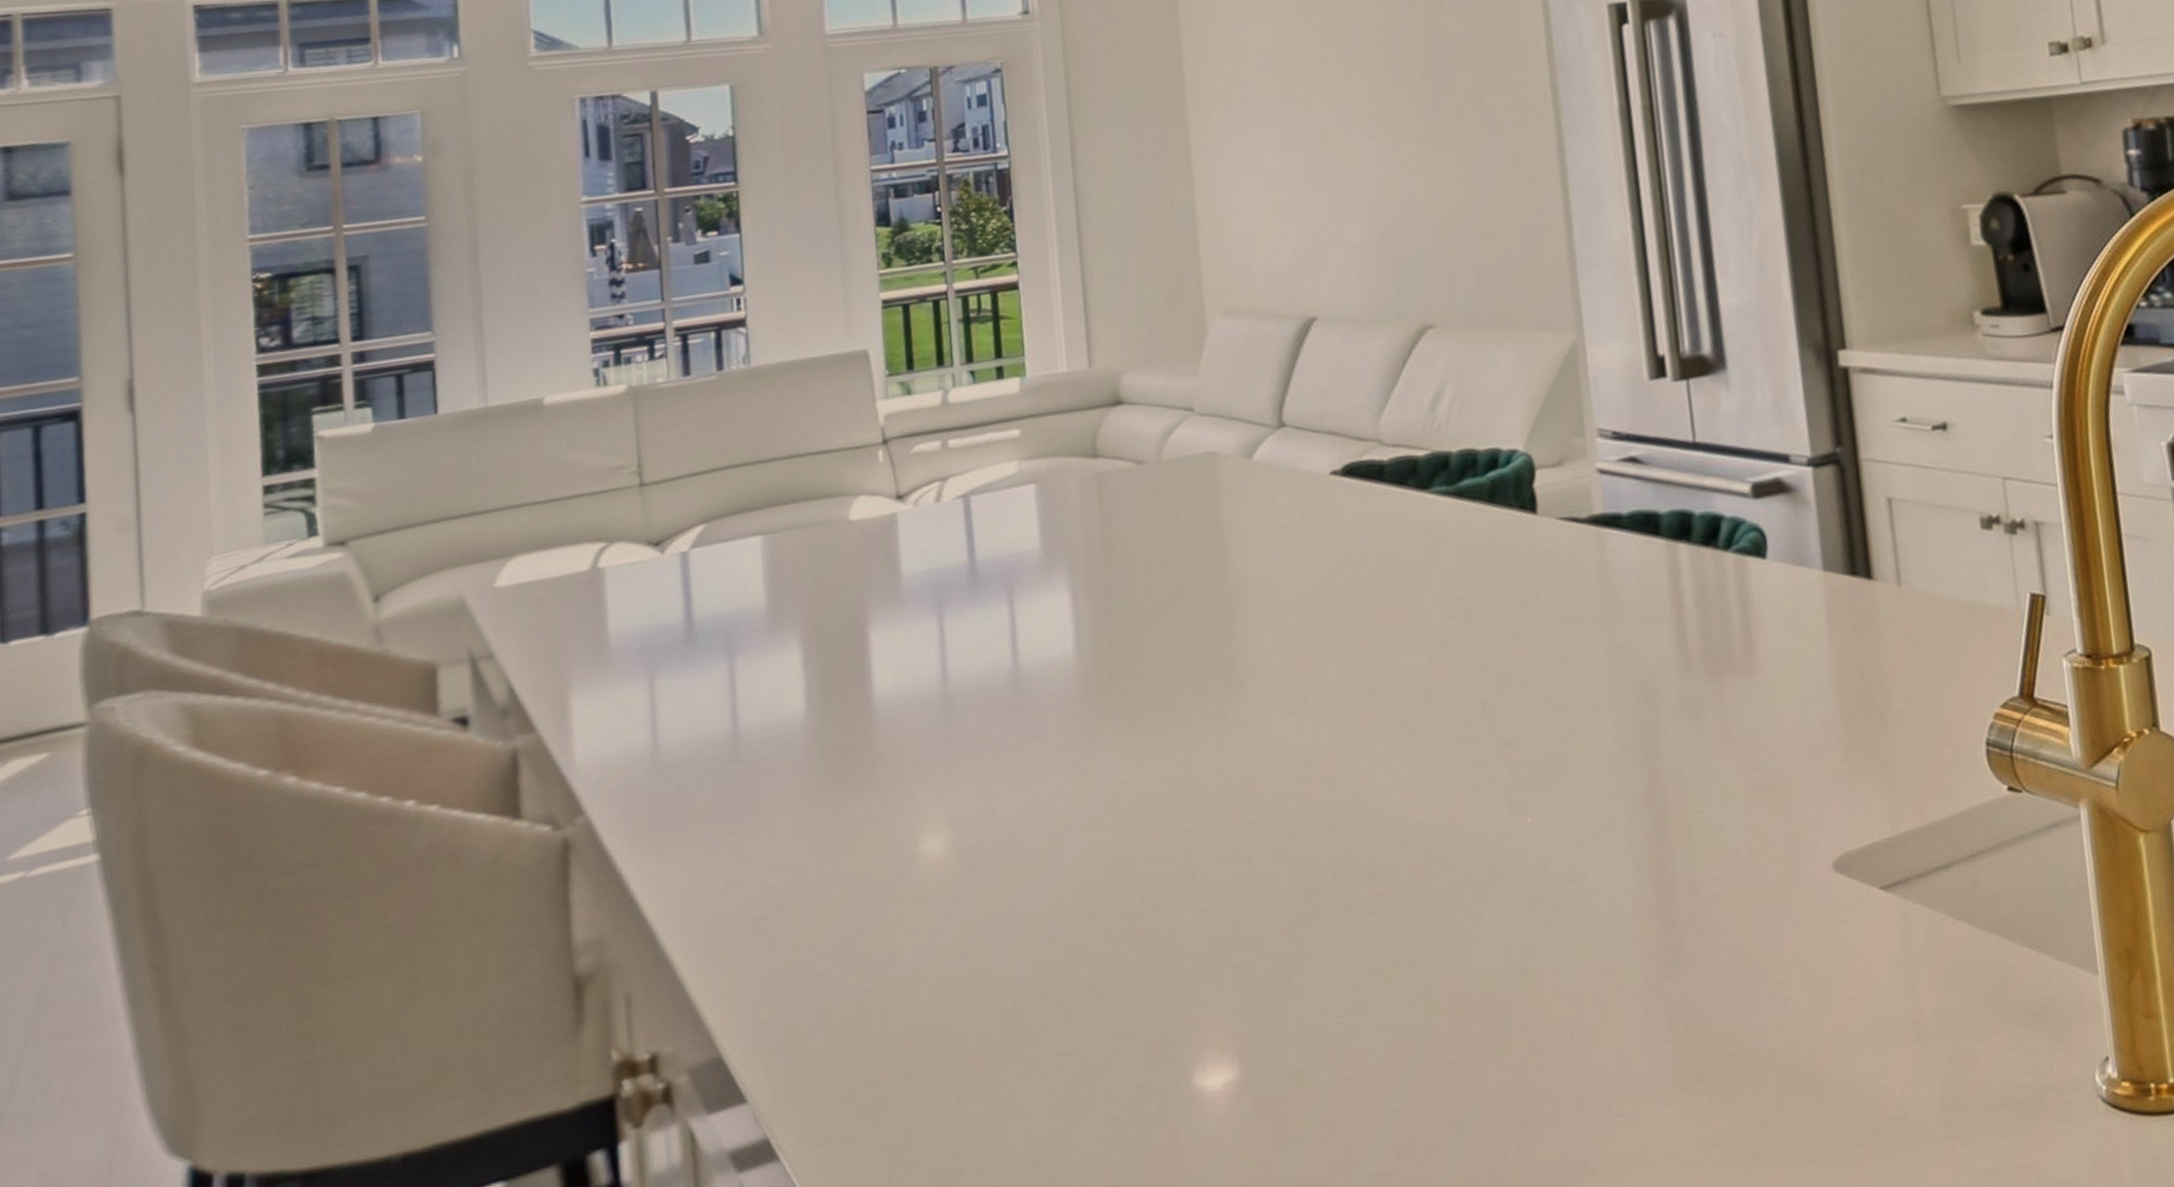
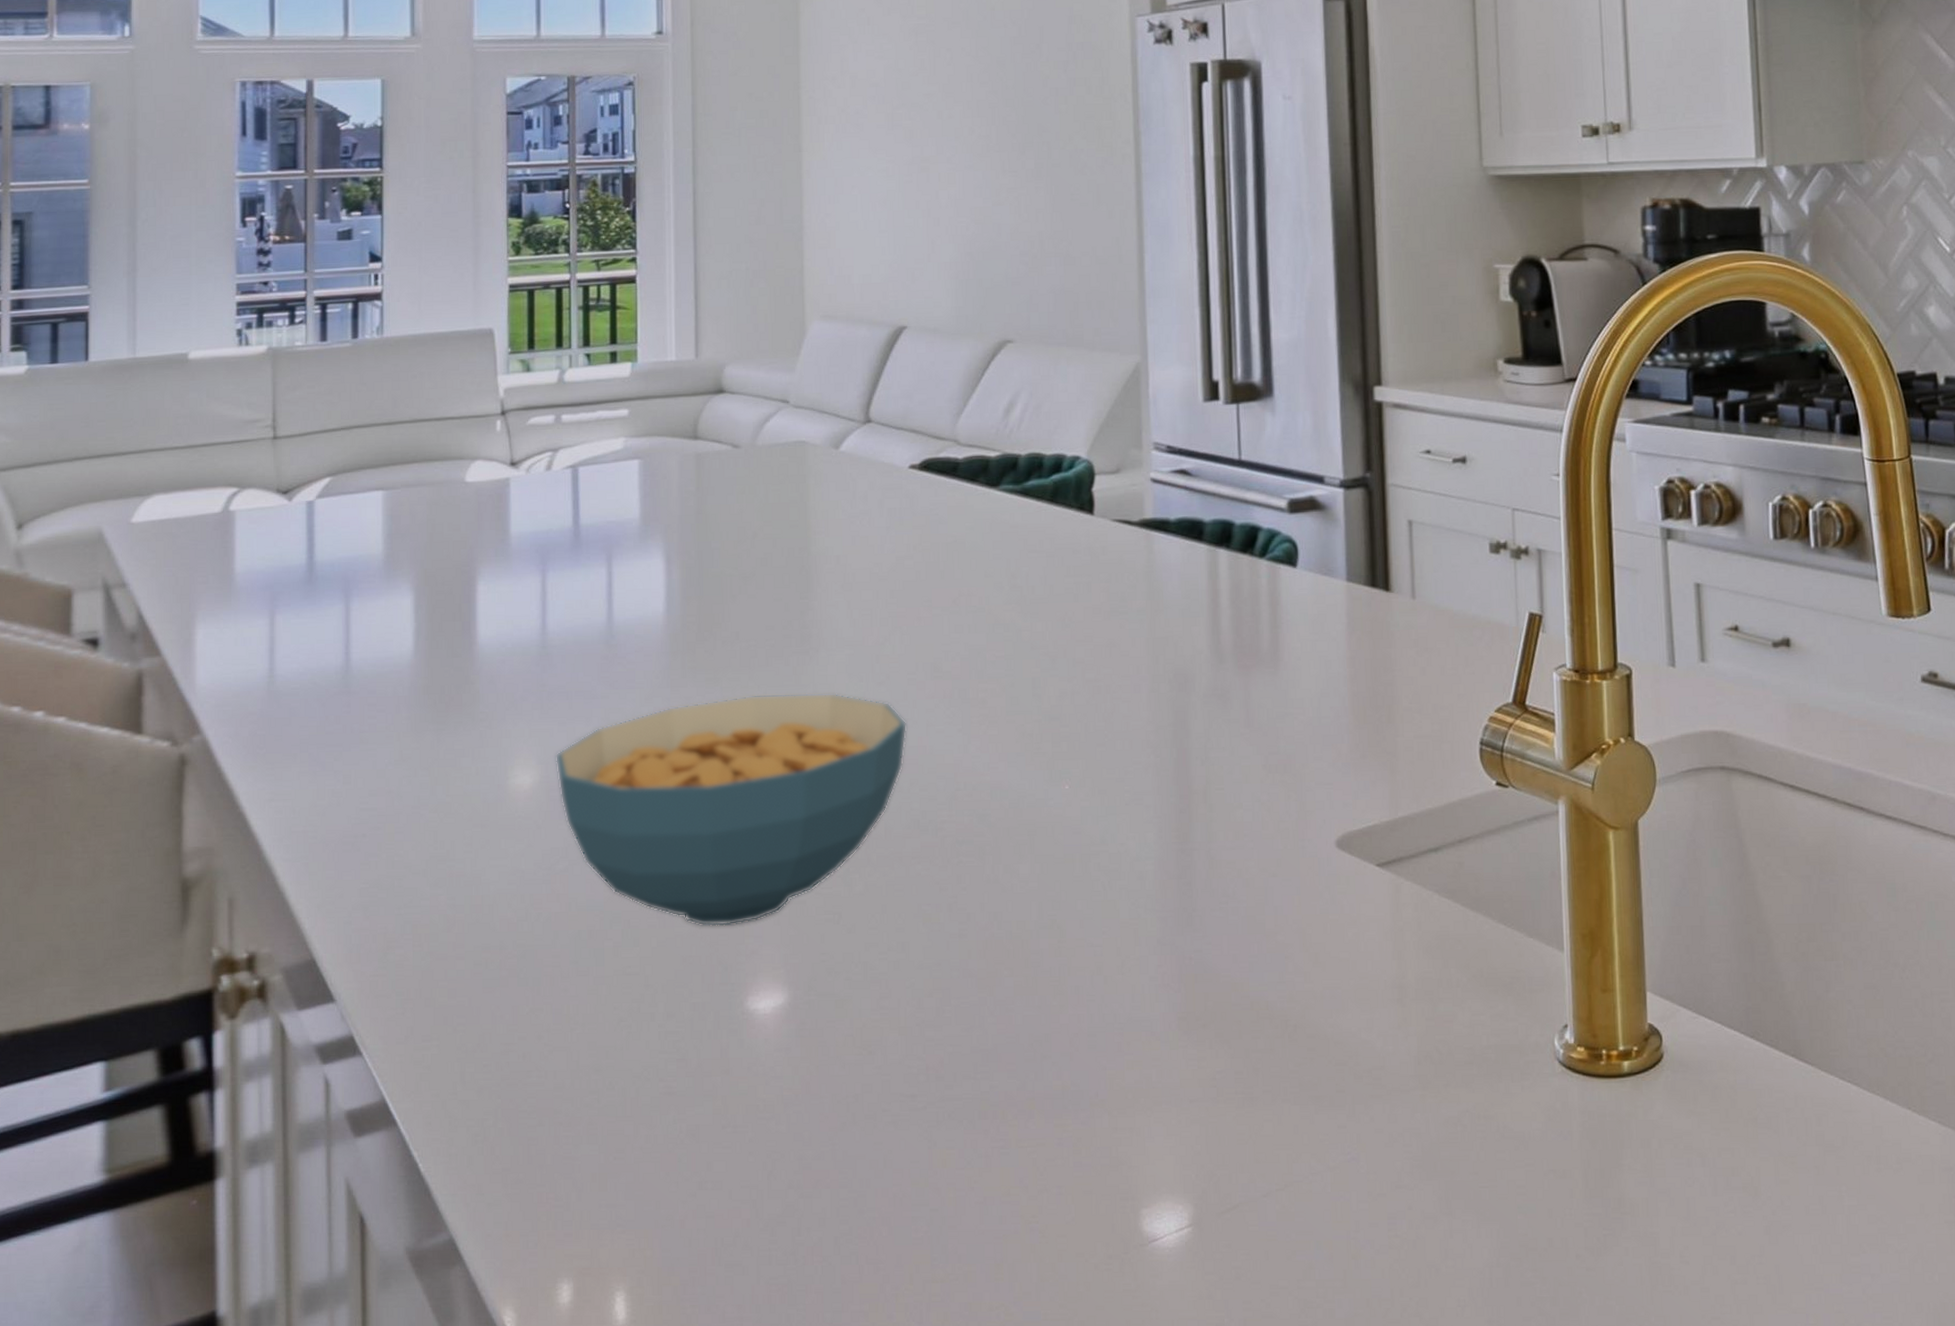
cereal bowl: none [966,729,1349,998] -> present [555,693,907,926]

